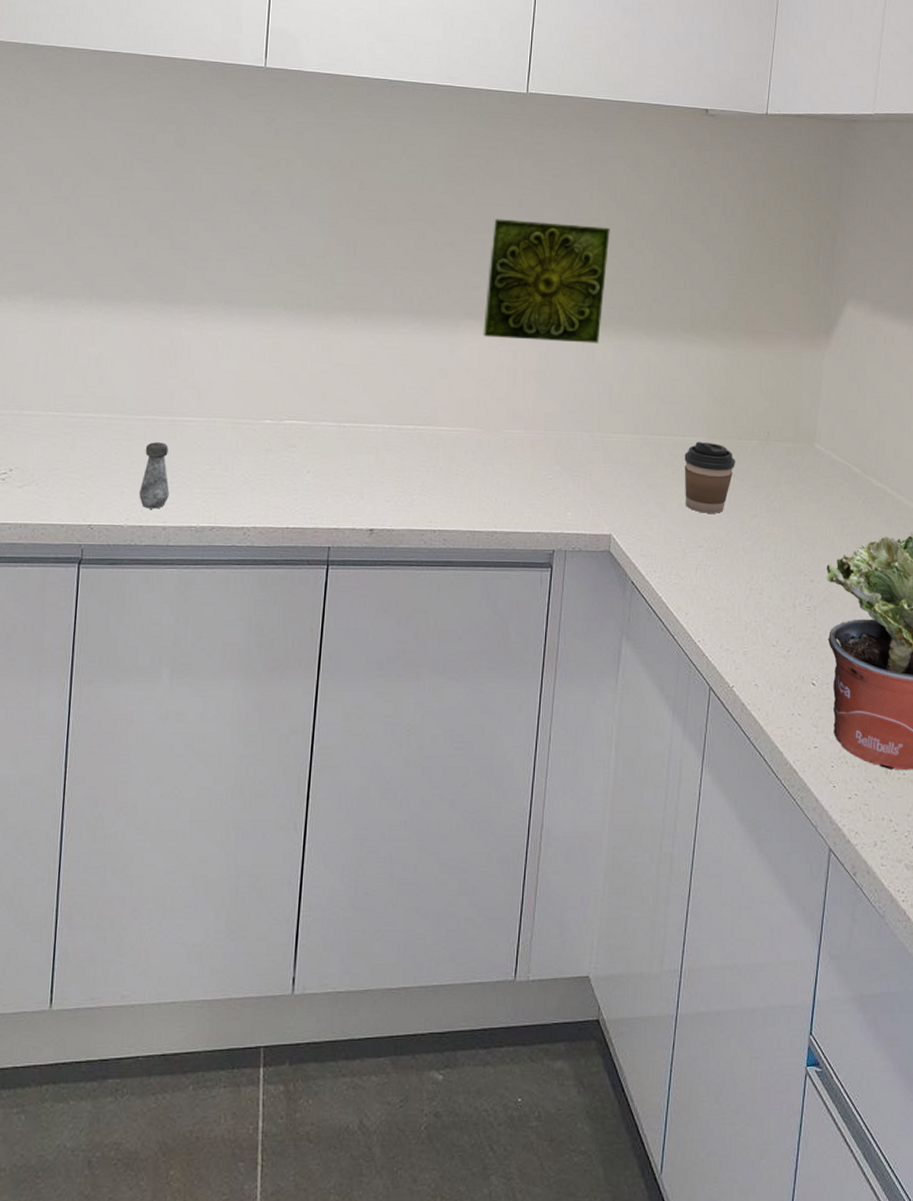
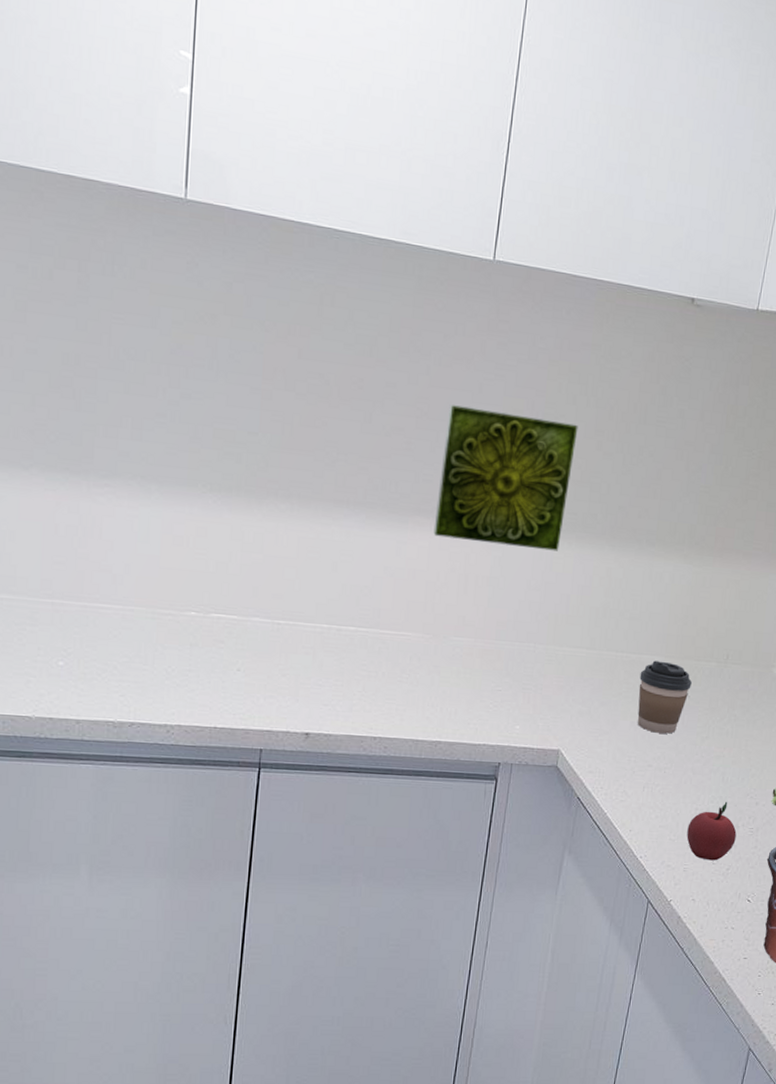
salt shaker: present [139,442,169,509] -> none [48,629,82,701]
apple: none [743,580,794,643] -> present [686,801,737,861]

